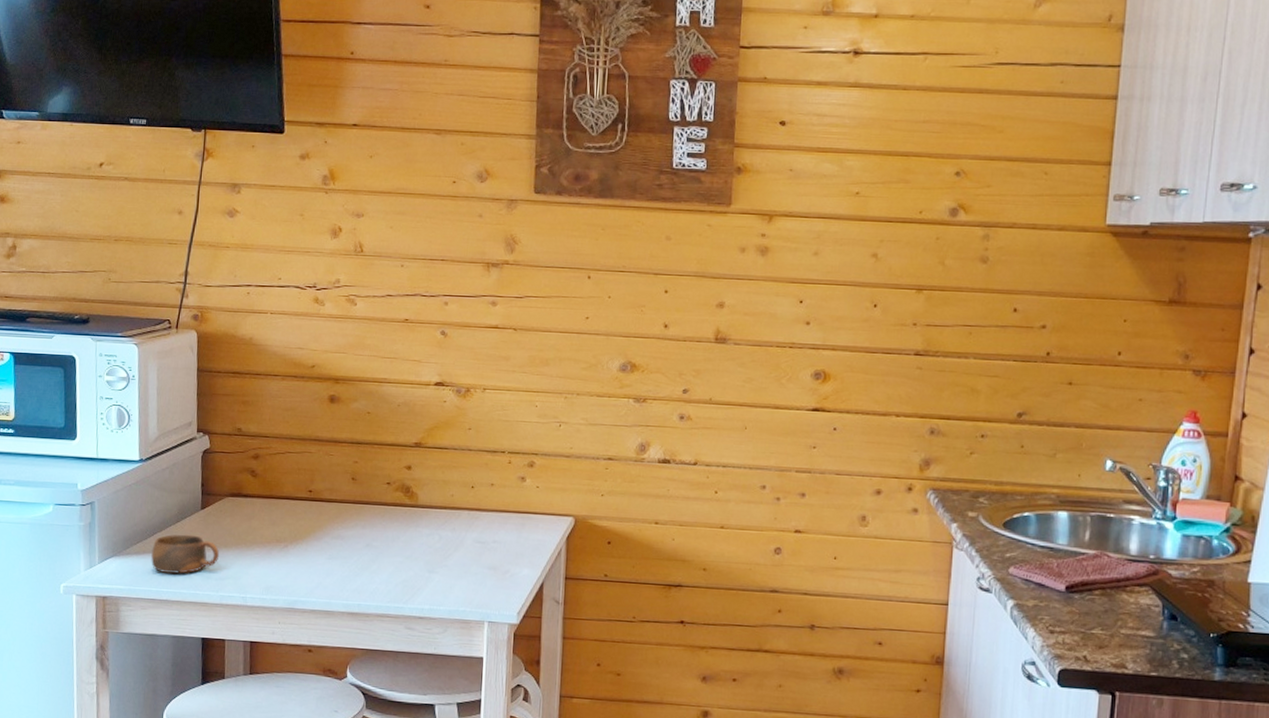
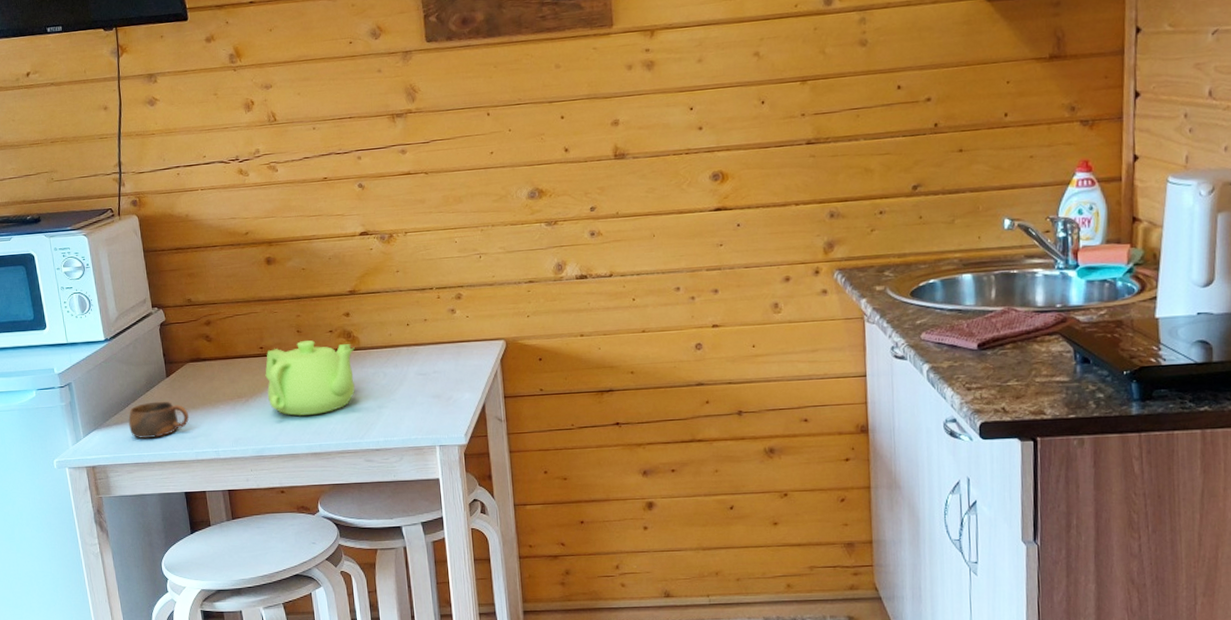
teapot: none [309,489,412,571] -> present [265,340,355,416]

